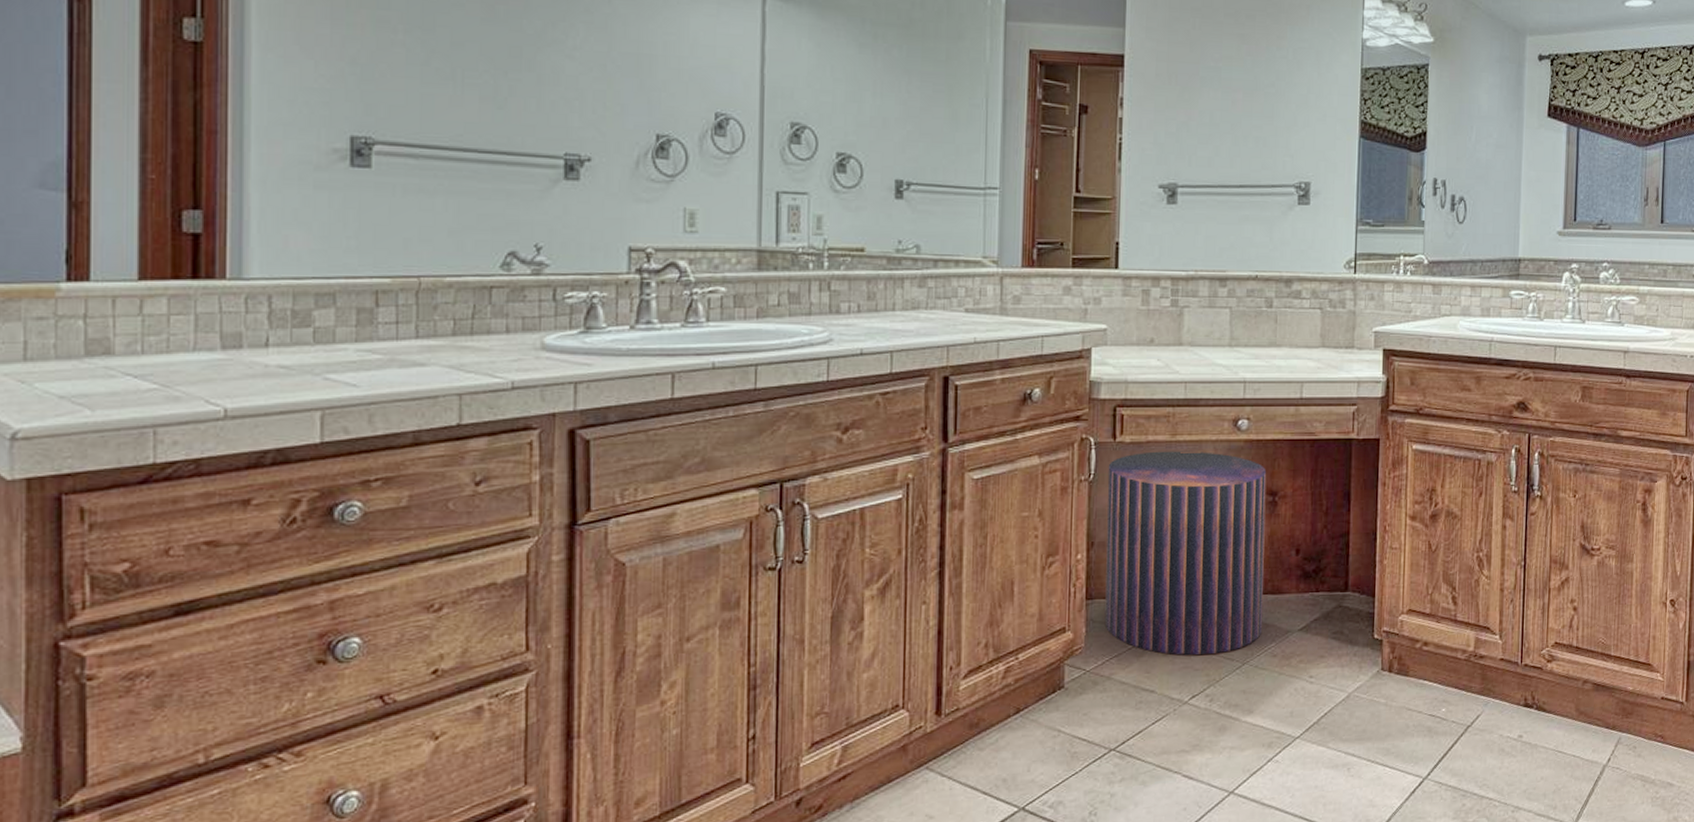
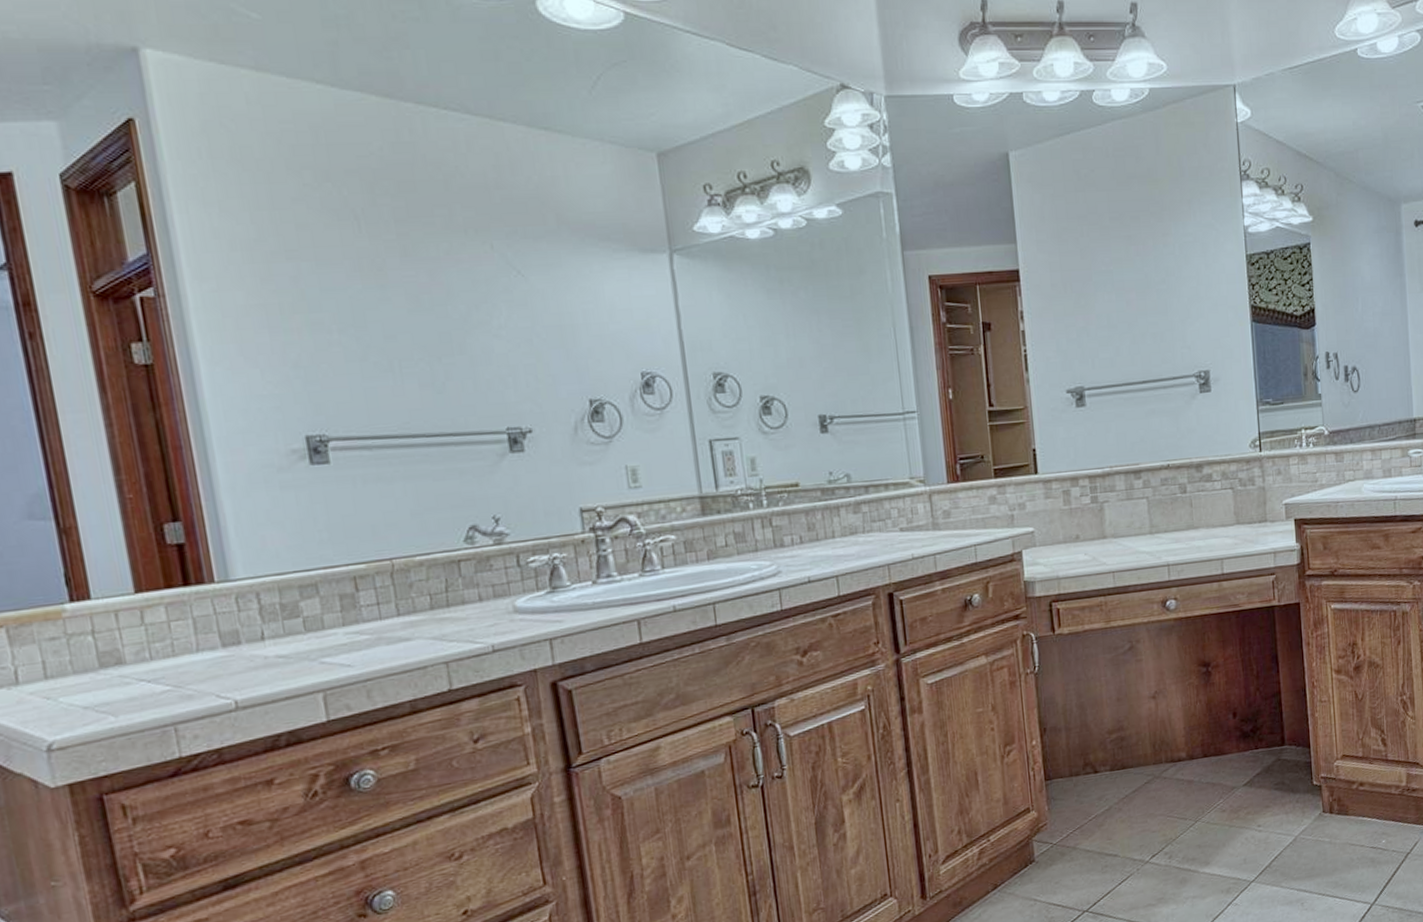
stool: present [1104,450,1267,656] -> none [1050,633,1210,821]

